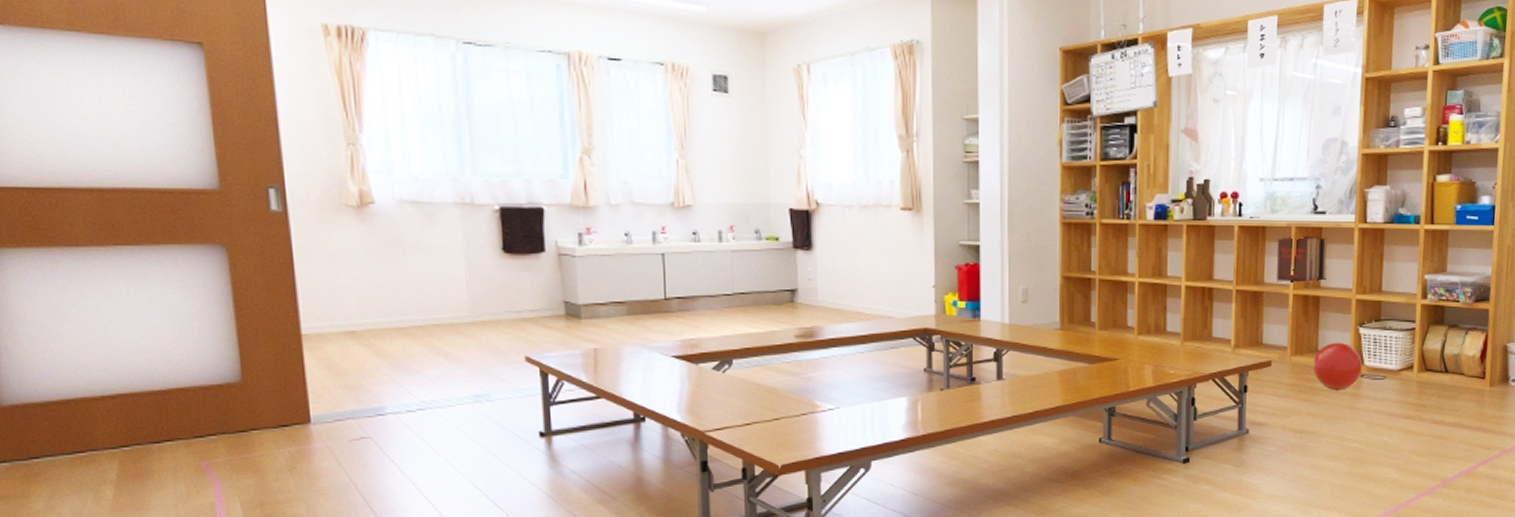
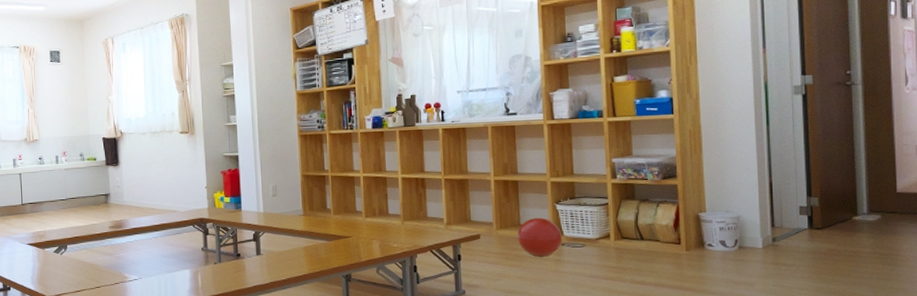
books: present [1276,237,1327,283] -> none [476,134,521,171]

